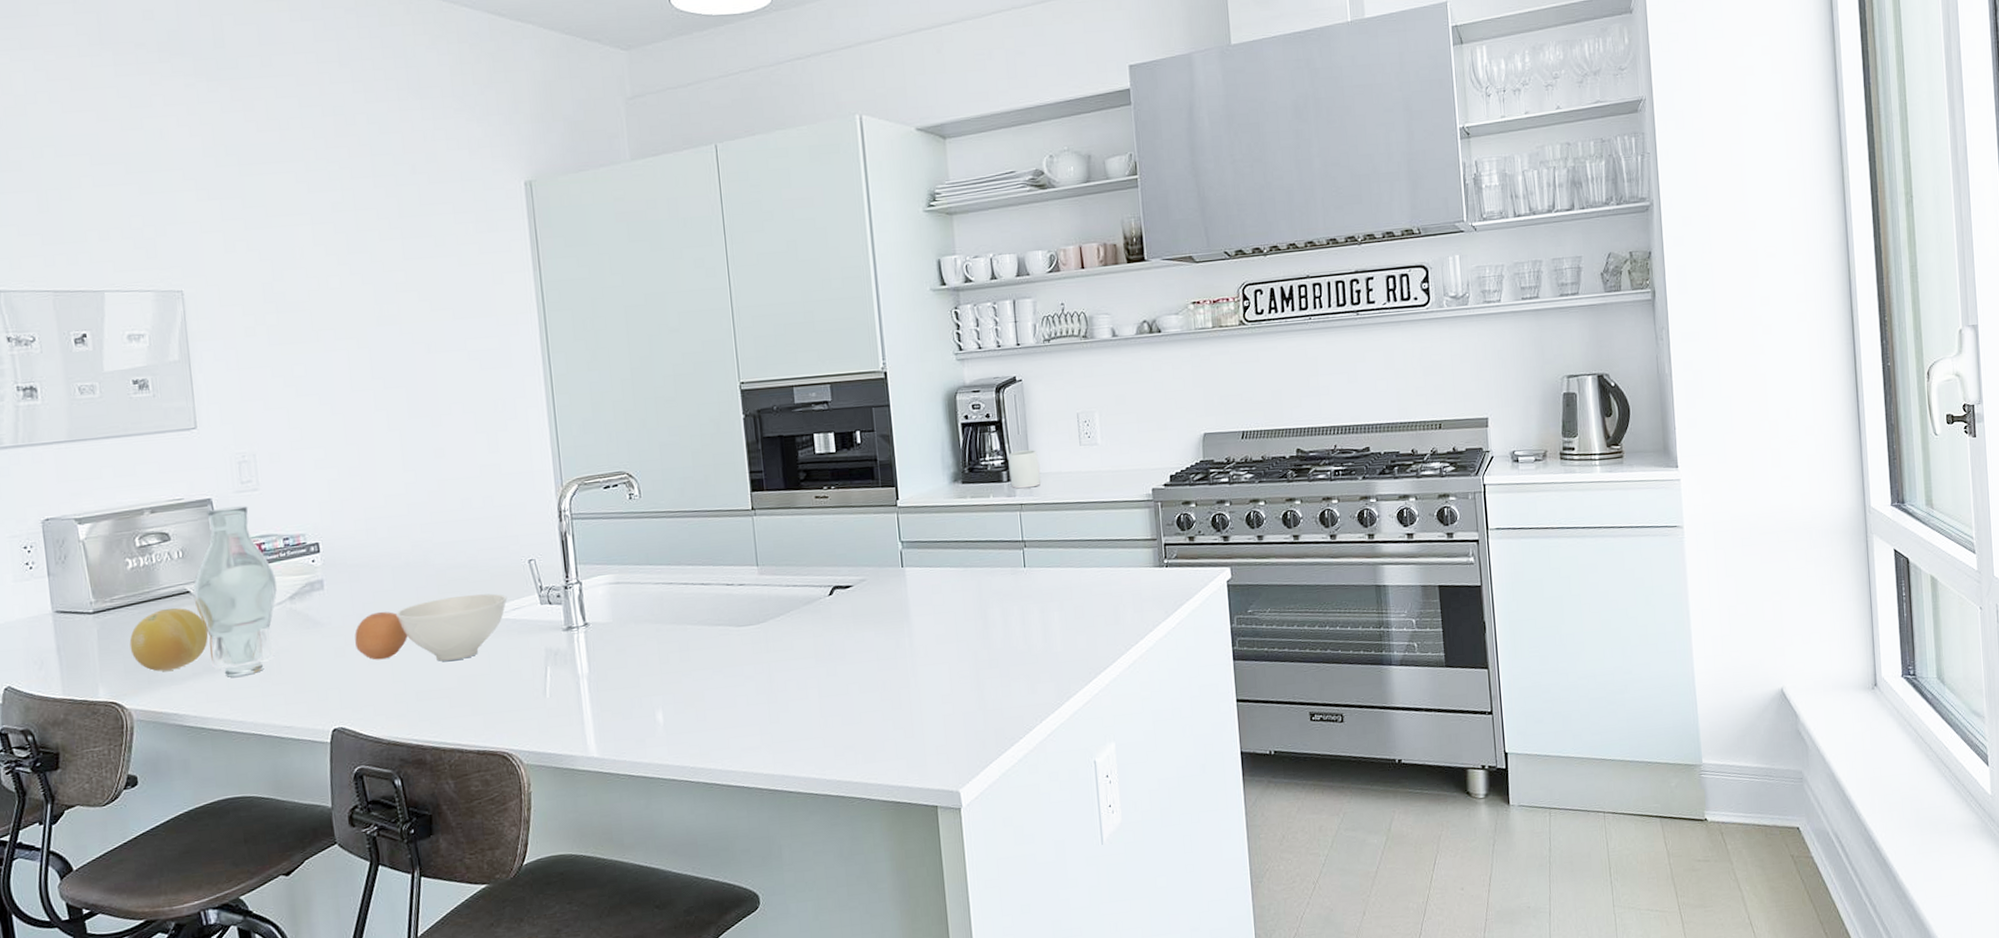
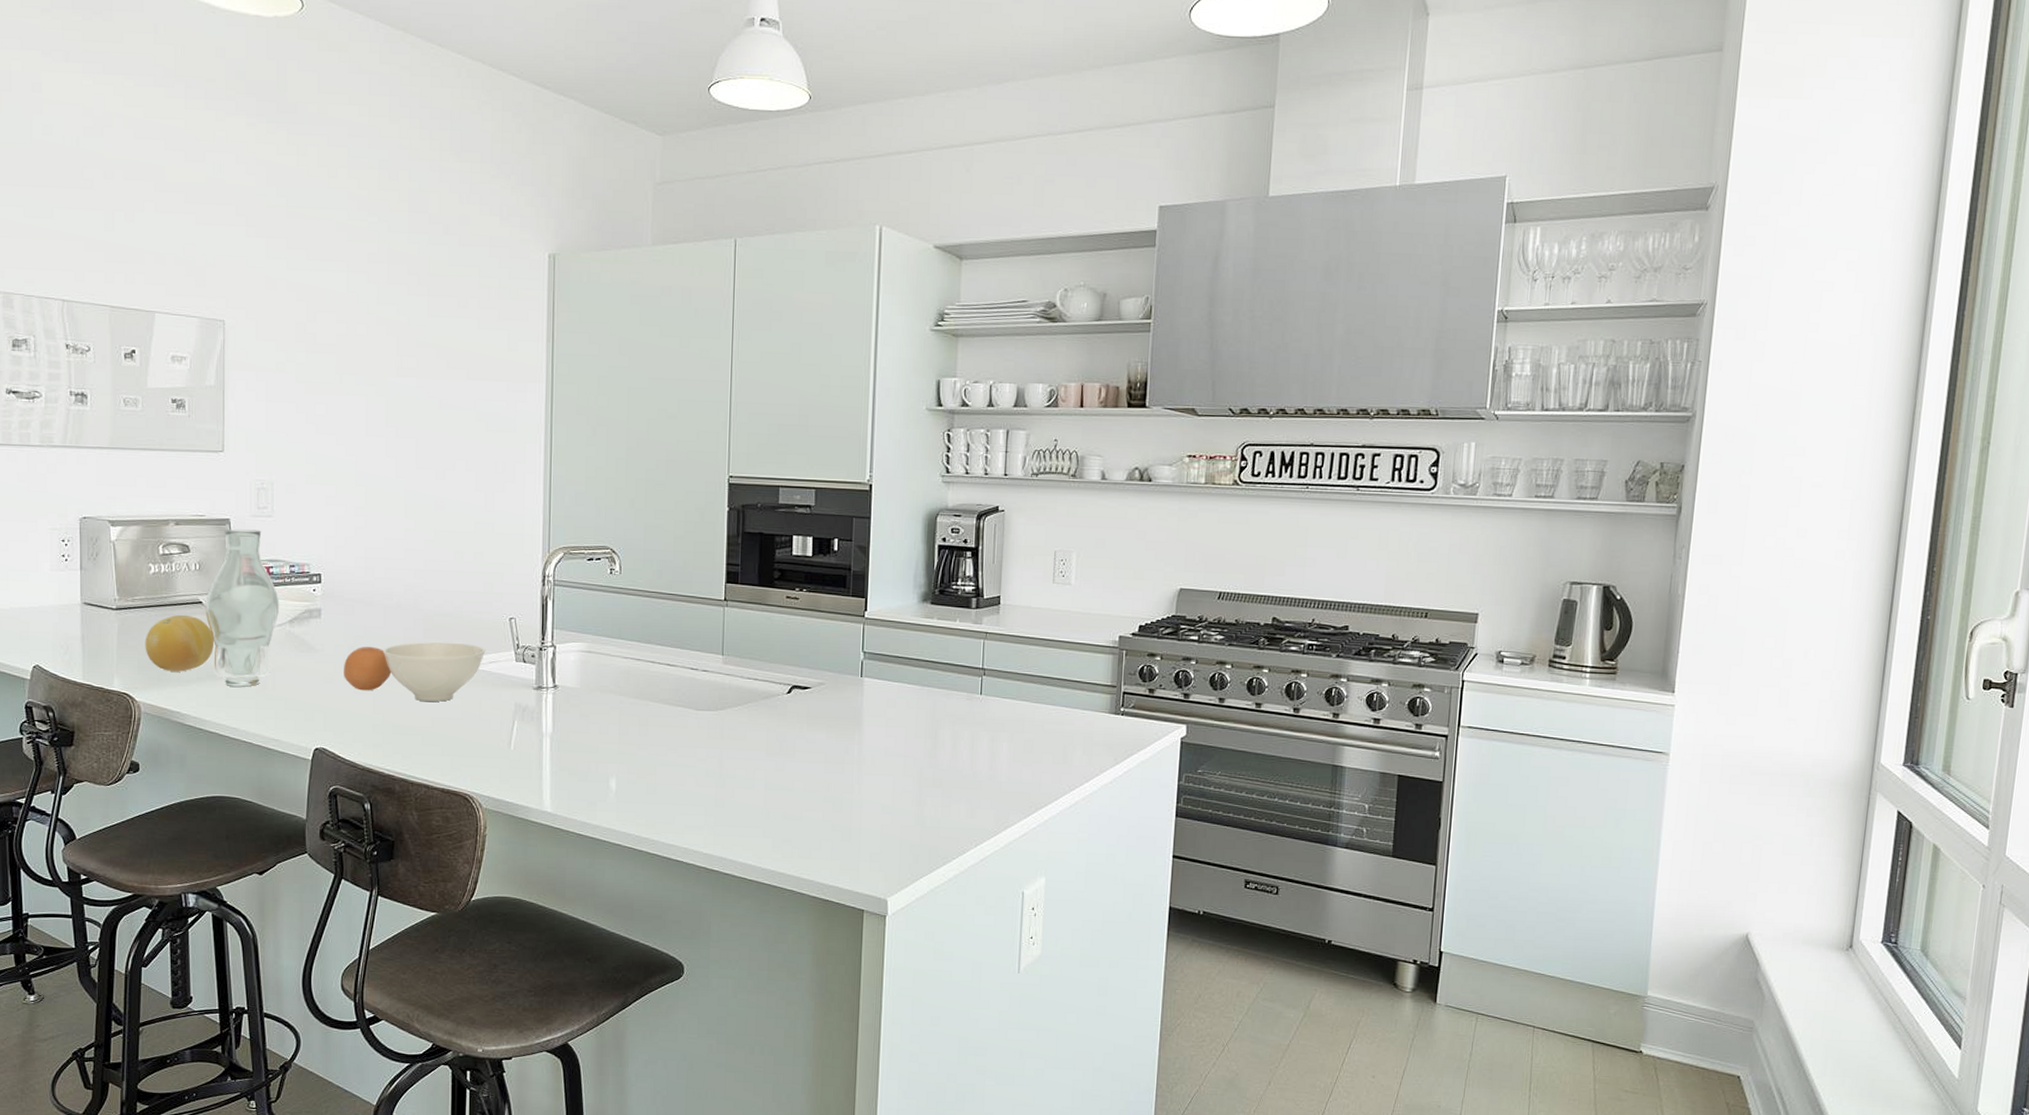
mug: present [1008,449,1041,489] -> none [978,580,1011,618]

